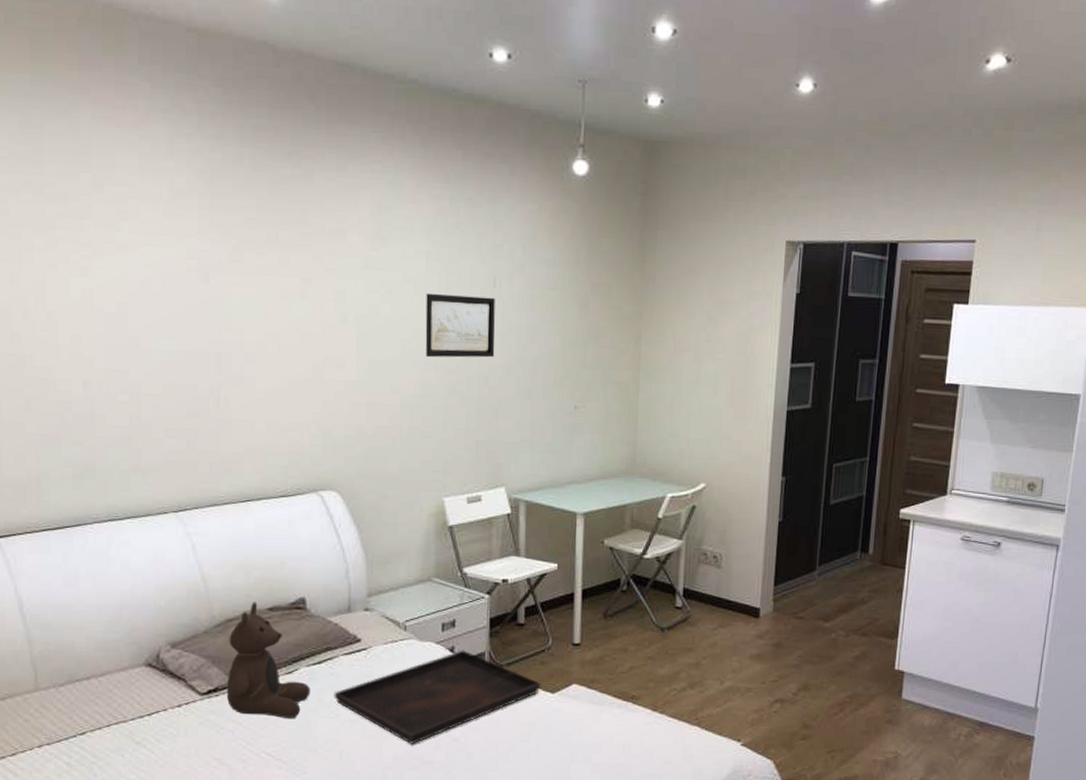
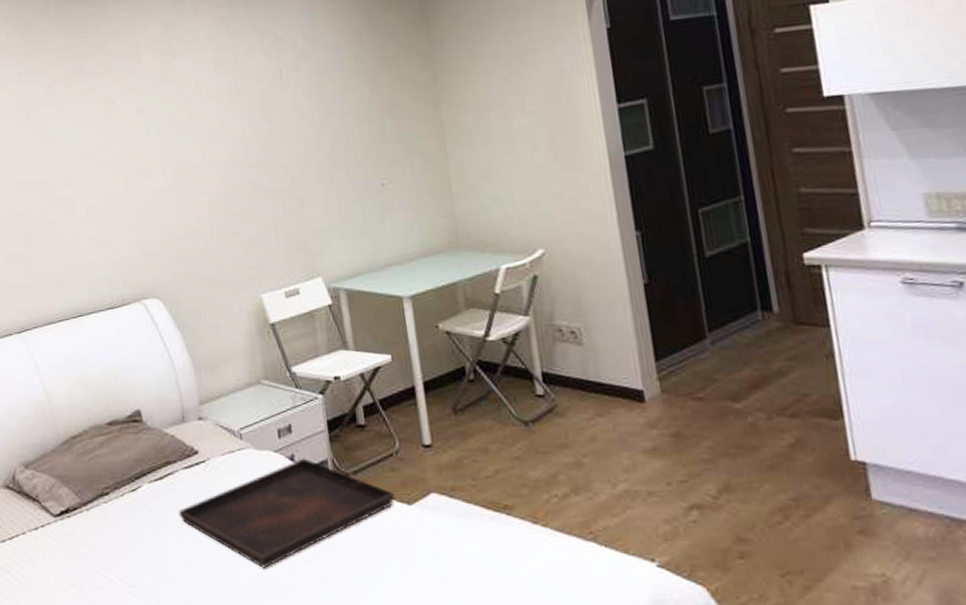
teddy bear: present [226,602,311,718] -> none [74,417,156,540]
wall art: present [425,293,495,358] -> none [218,89,292,157]

